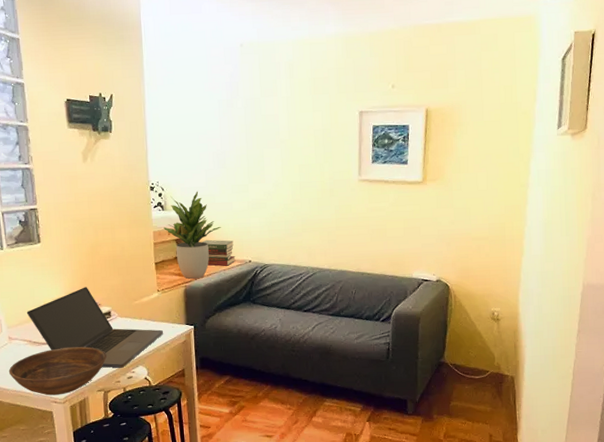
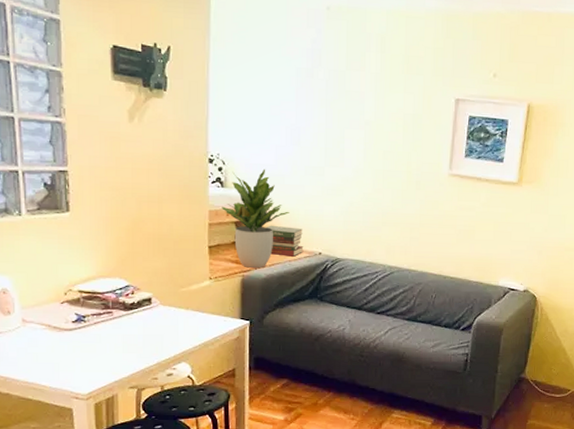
bowl: present [8,346,107,396] -> none [19,335,144,390]
laptop: present [26,287,164,368] -> none [46,267,214,363]

